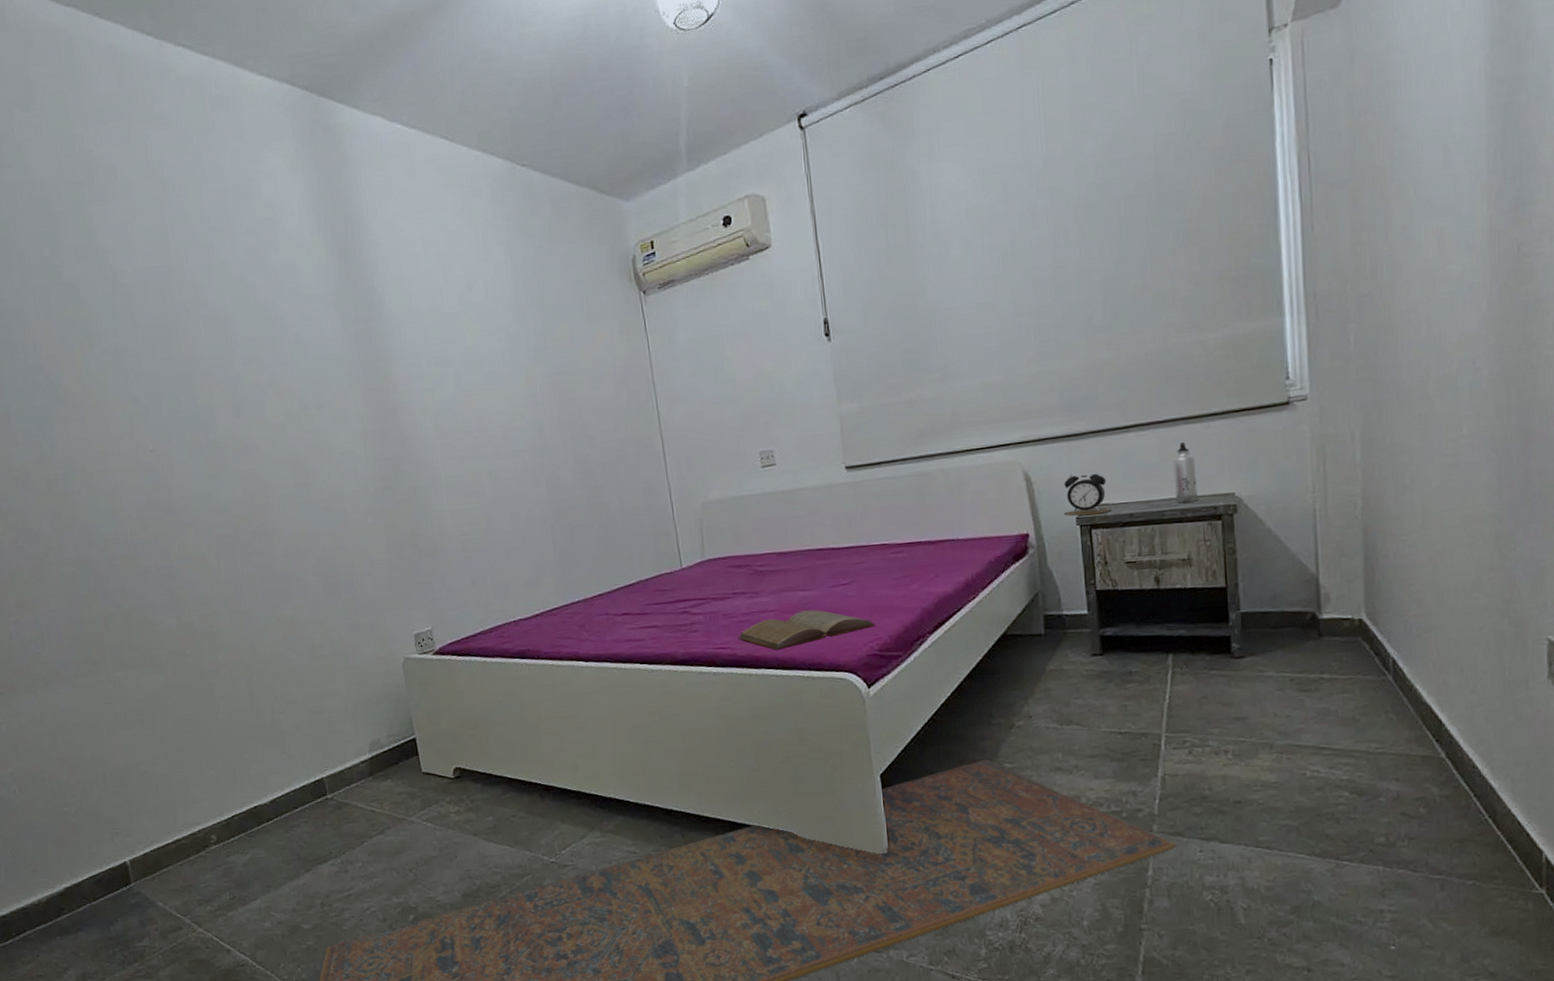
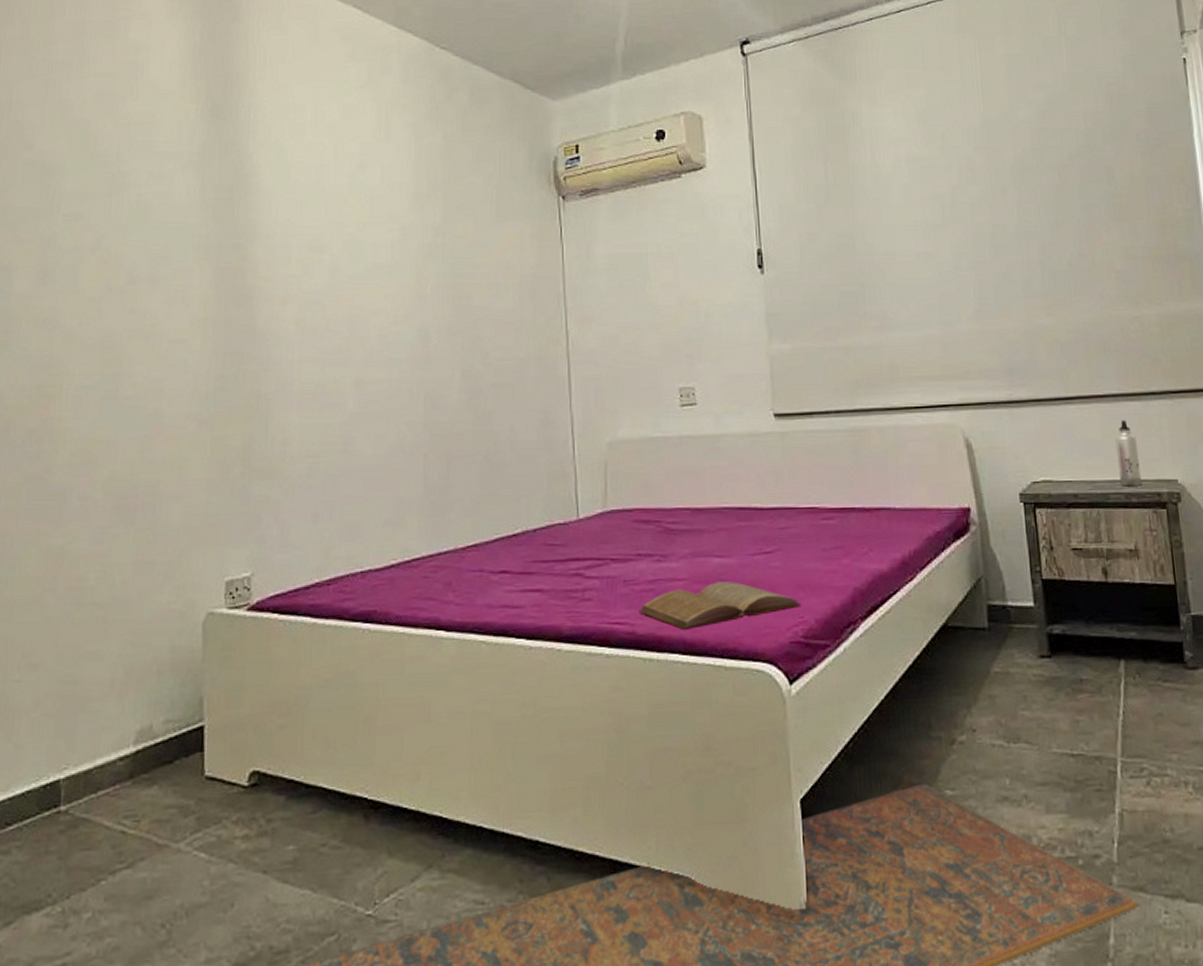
alarm clock: present [1064,470,1111,517] -> none [1006,441,1055,492]

